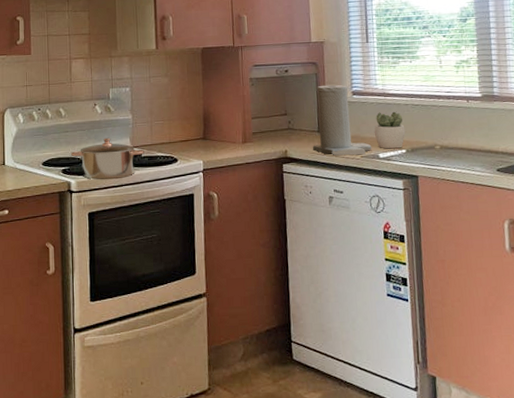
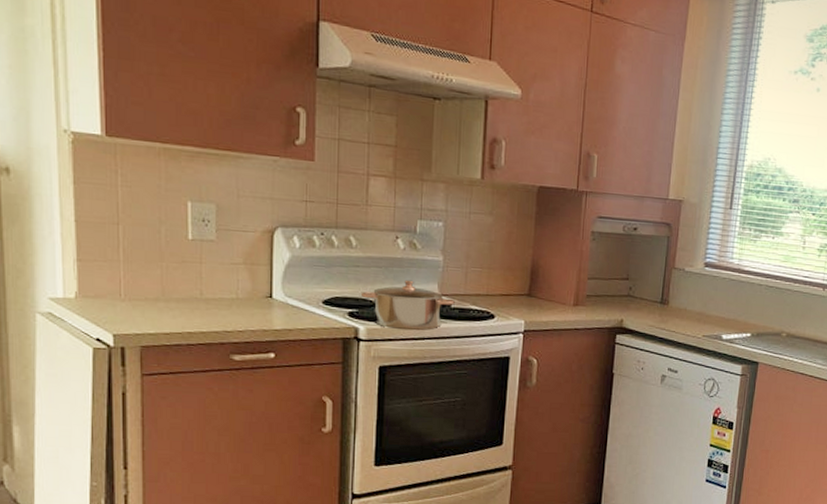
paper towel: present [313,84,372,156] -> none [652,251,716,334]
succulent plant: present [374,111,406,149] -> none [721,289,755,332]

